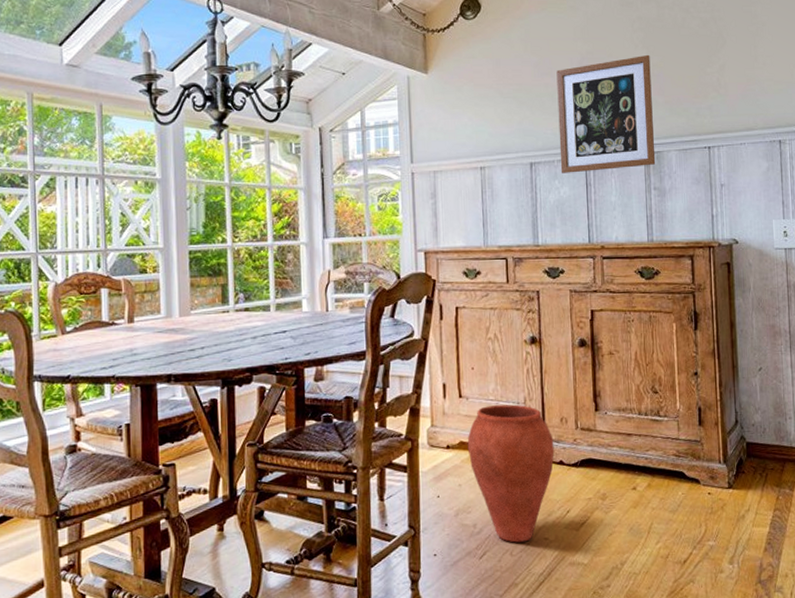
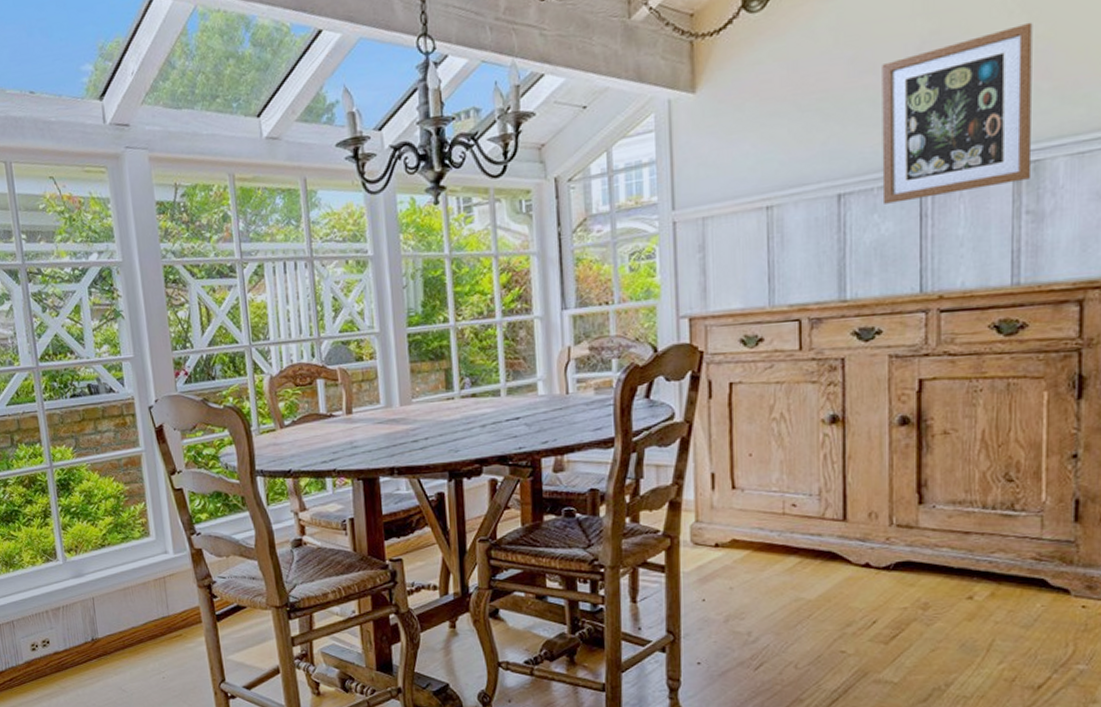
vase: present [467,404,554,543] -> none [741,496,858,655]

